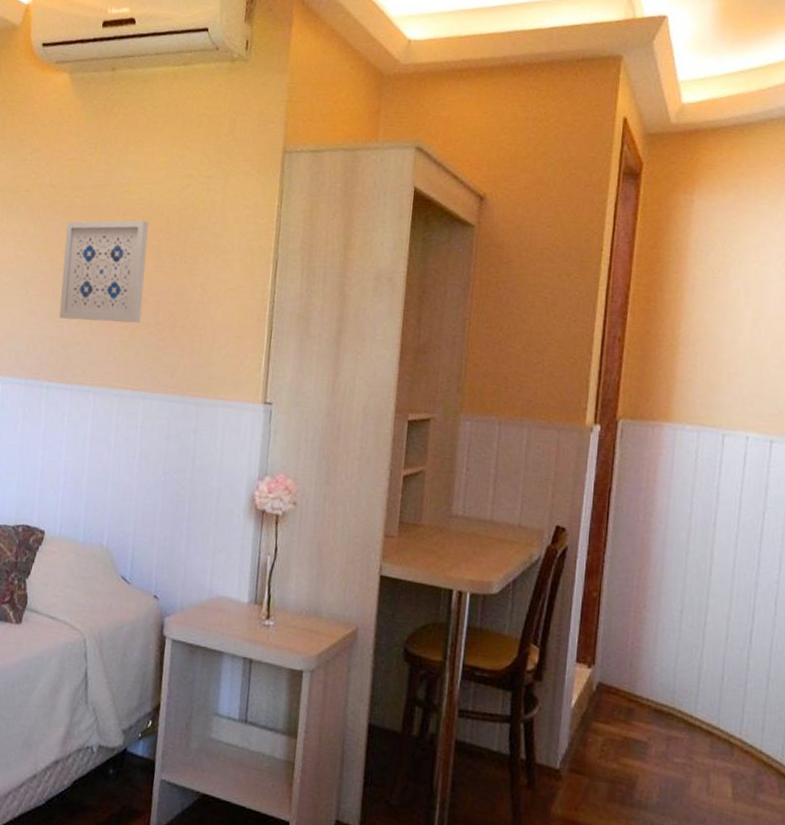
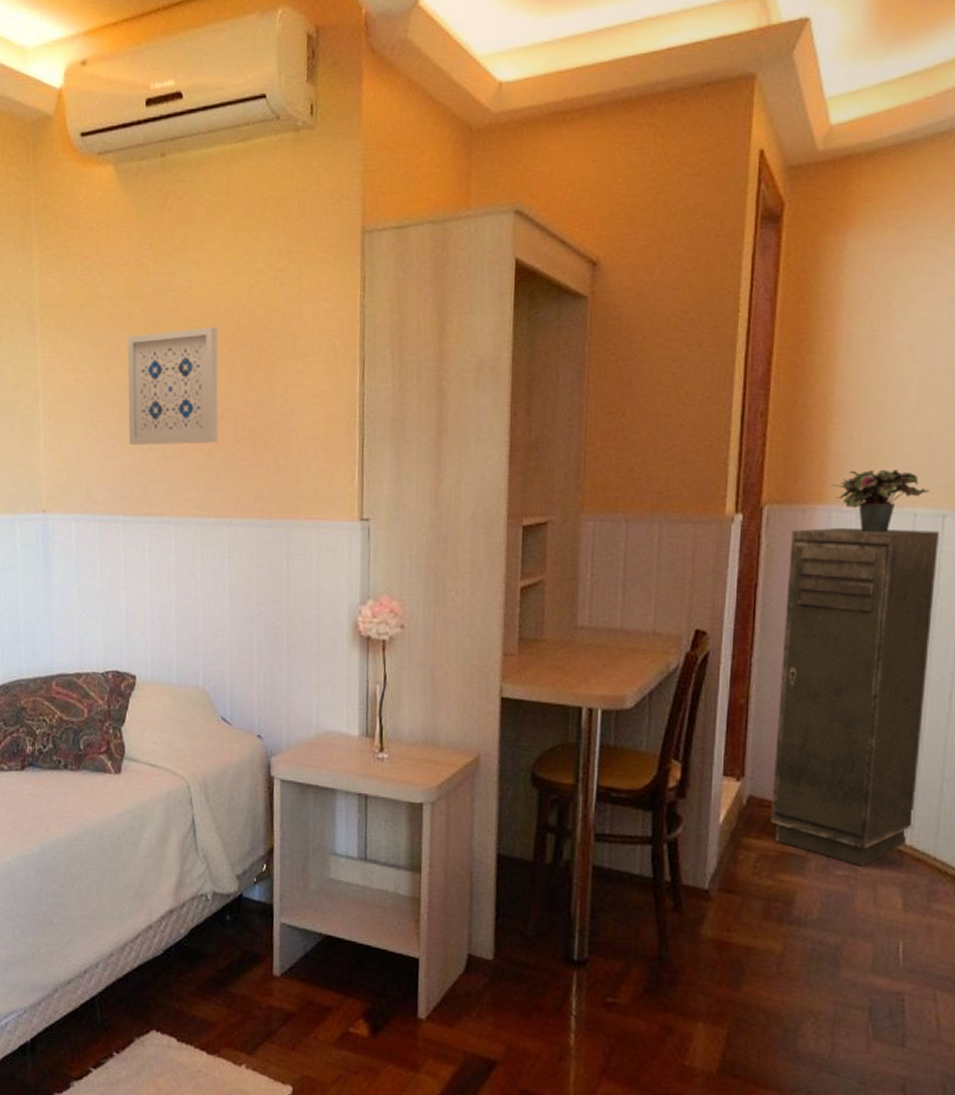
storage cabinet: none [617,443,767,756] -> present [771,527,939,867]
potted plant: none [677,395,760,452] -> present [832,469,930,532]

